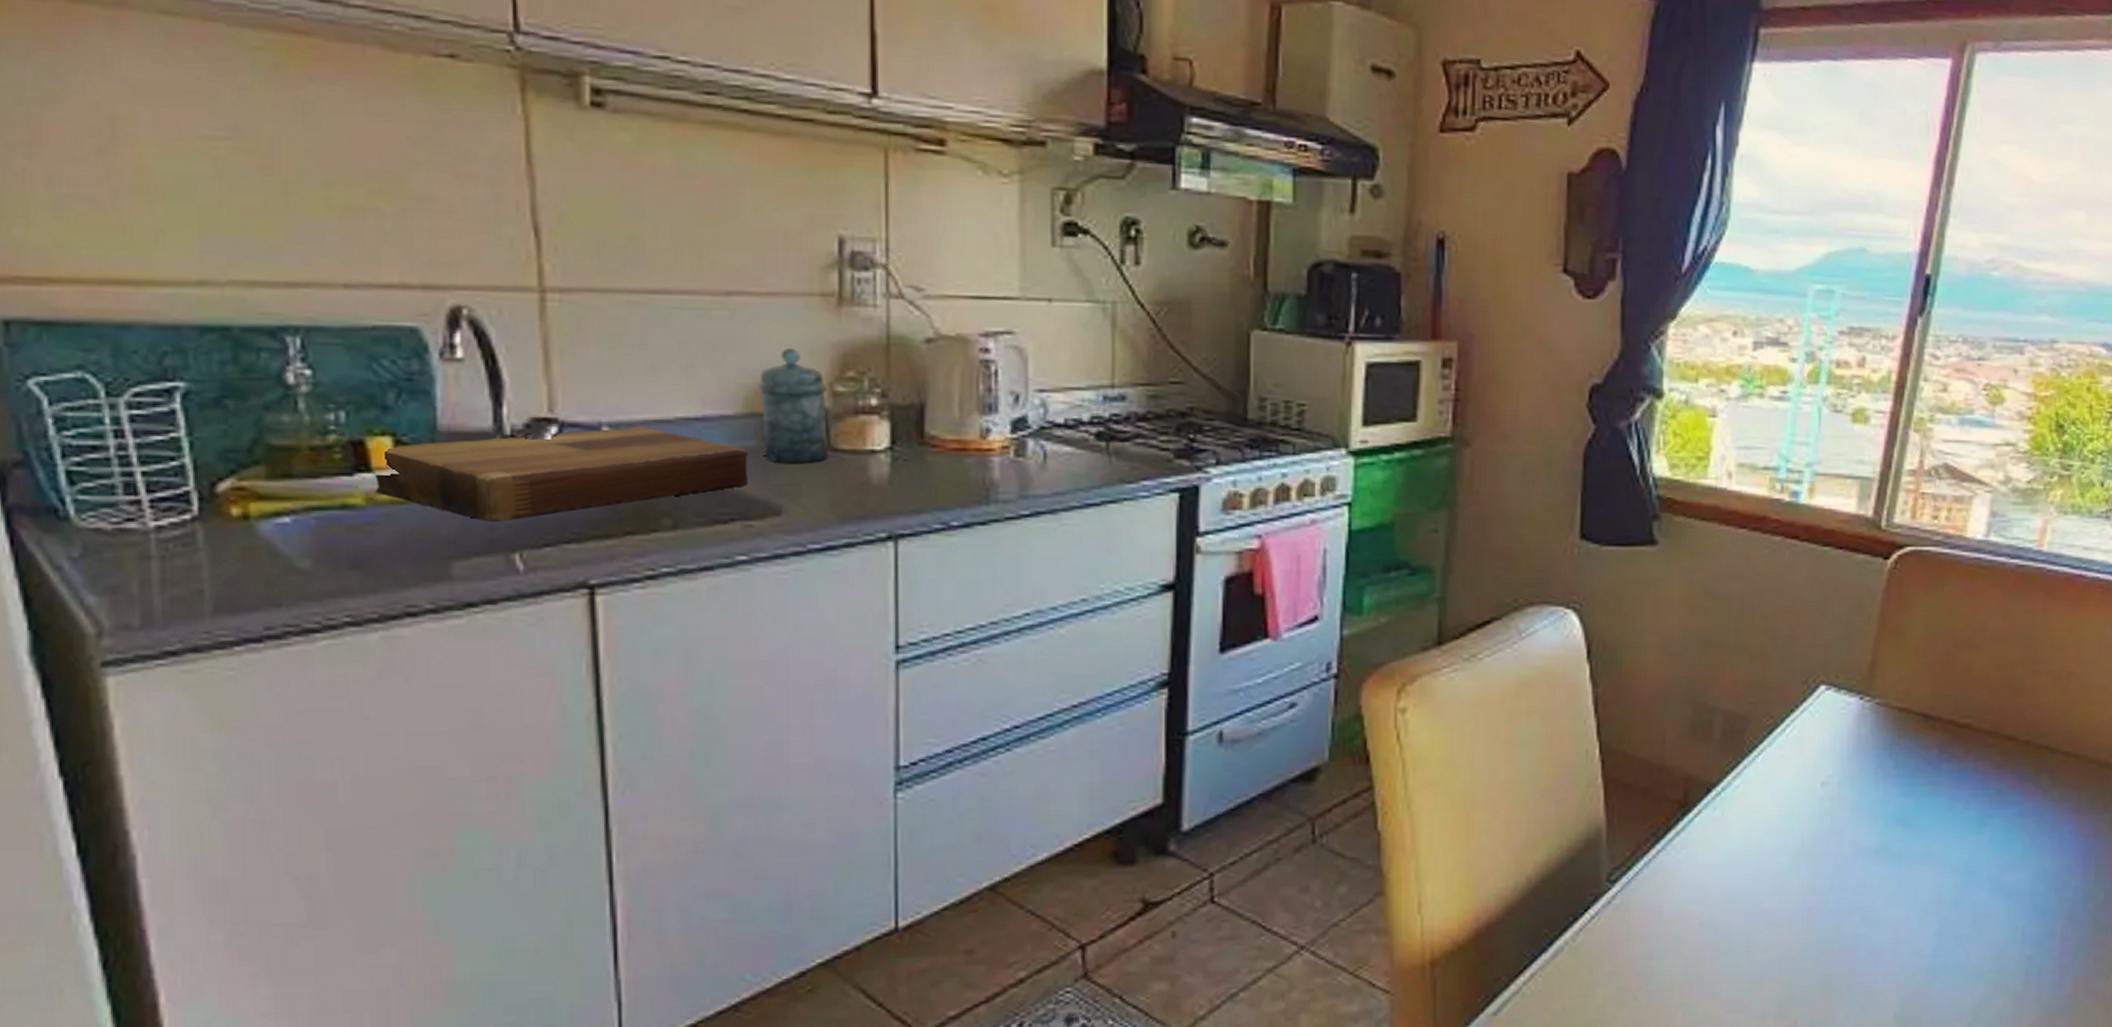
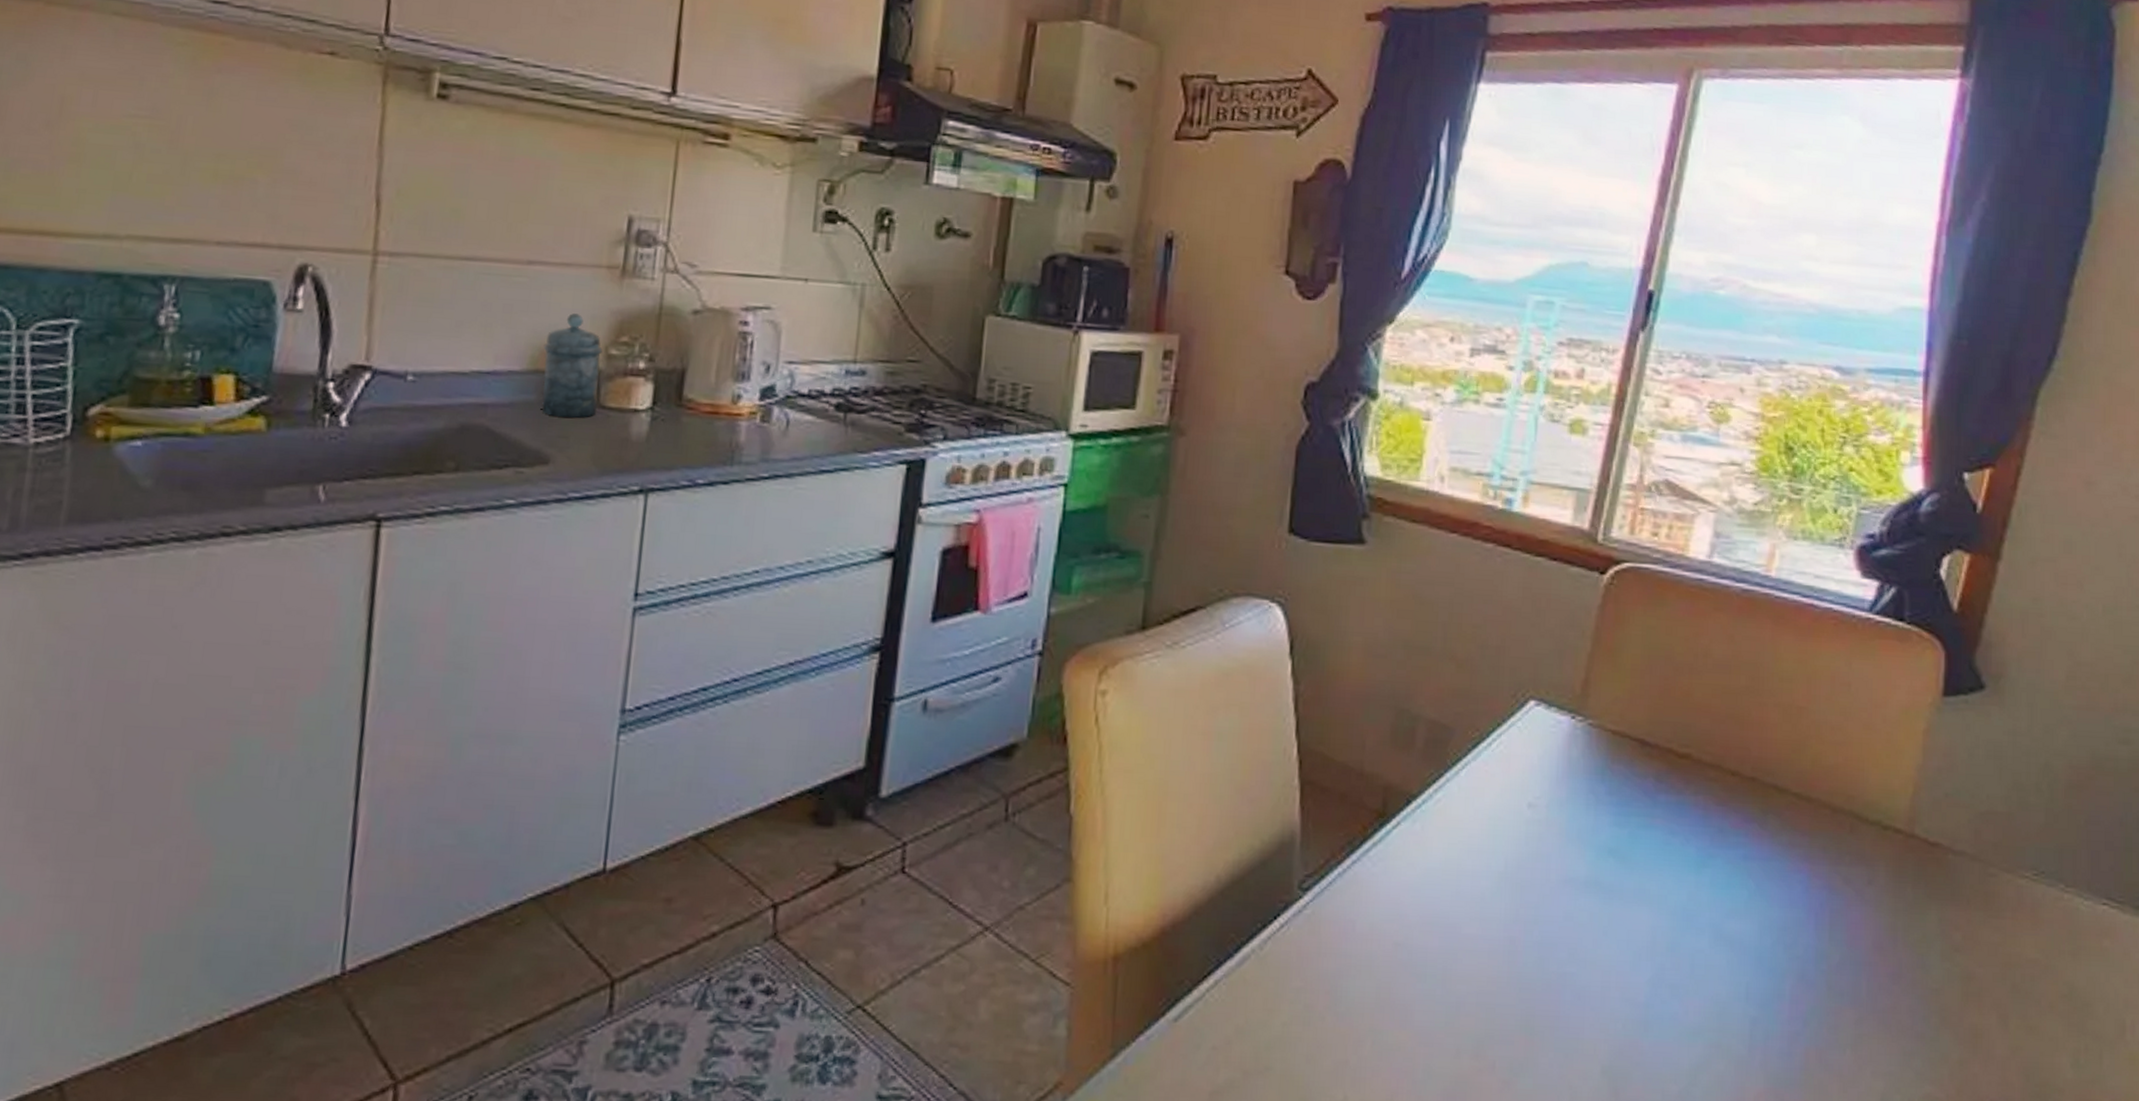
cutting board: present [373,426,748,522] -> none [214,377,527,456]

